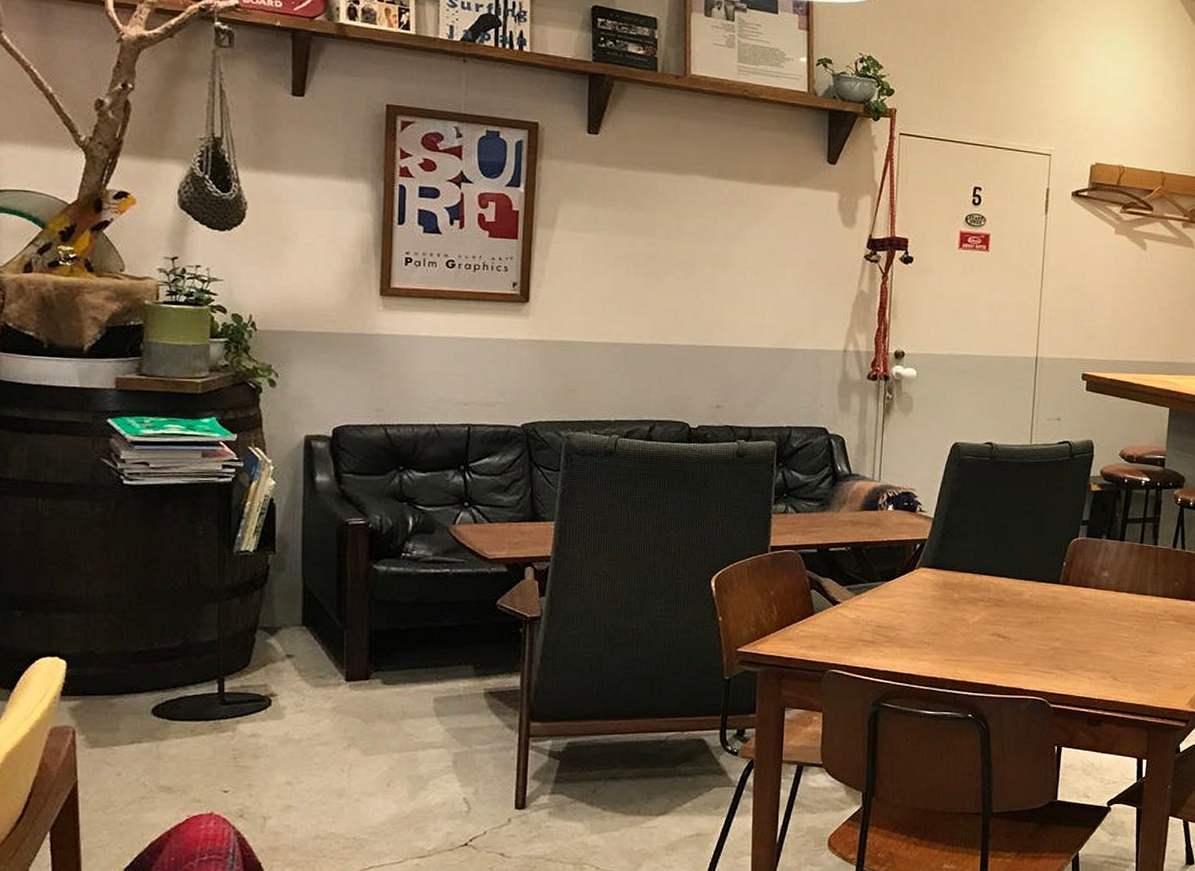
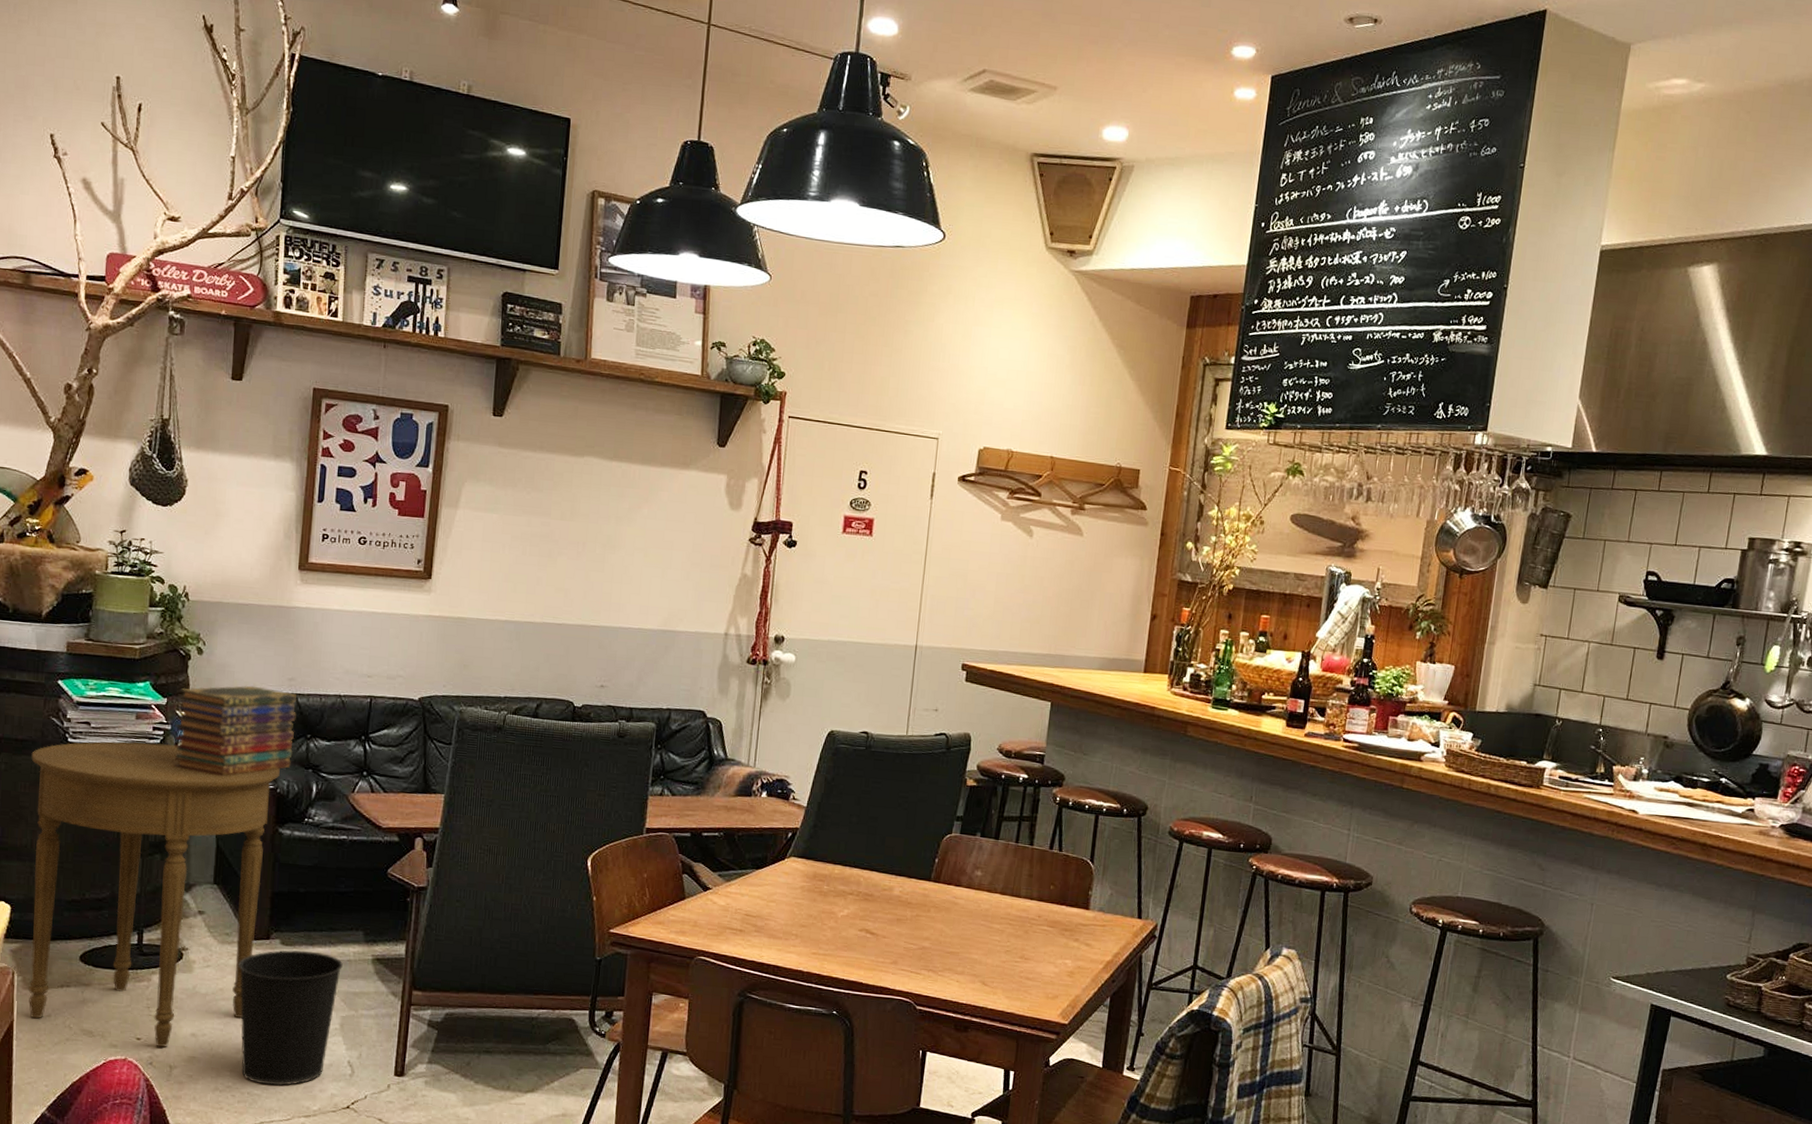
side table: none [80,481,371,799] -> present [28,741,280,1048]
book stack: none [248,417,386,514] -> present [174,685,297,777]
wastebasket: none [336,688,452,829] -> present [238,950,343,1086]

